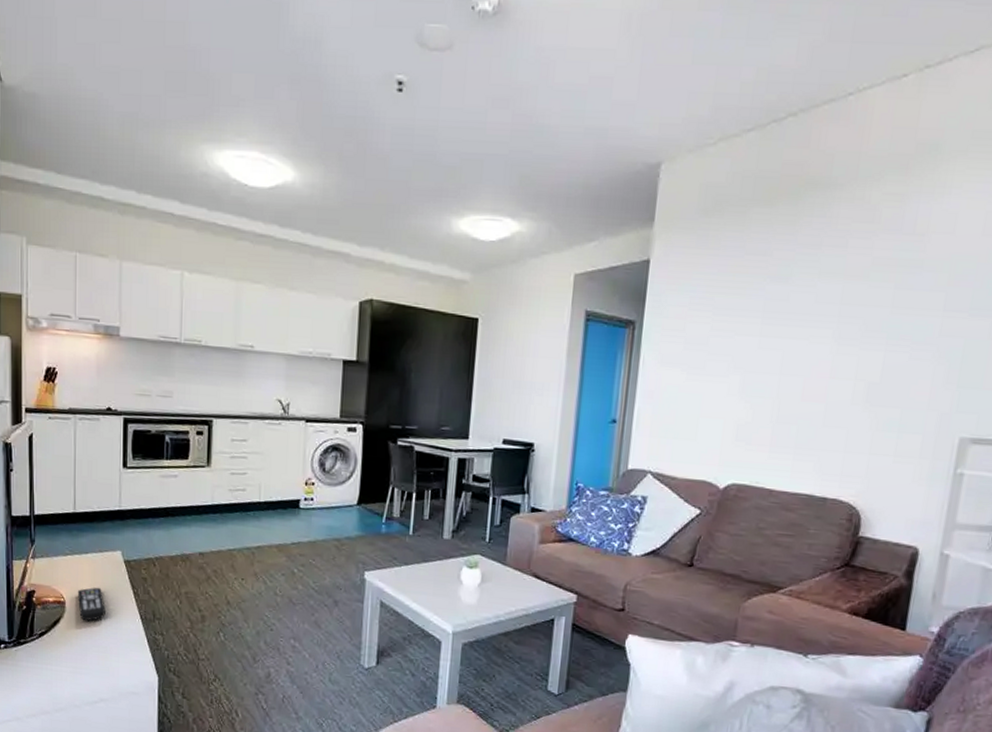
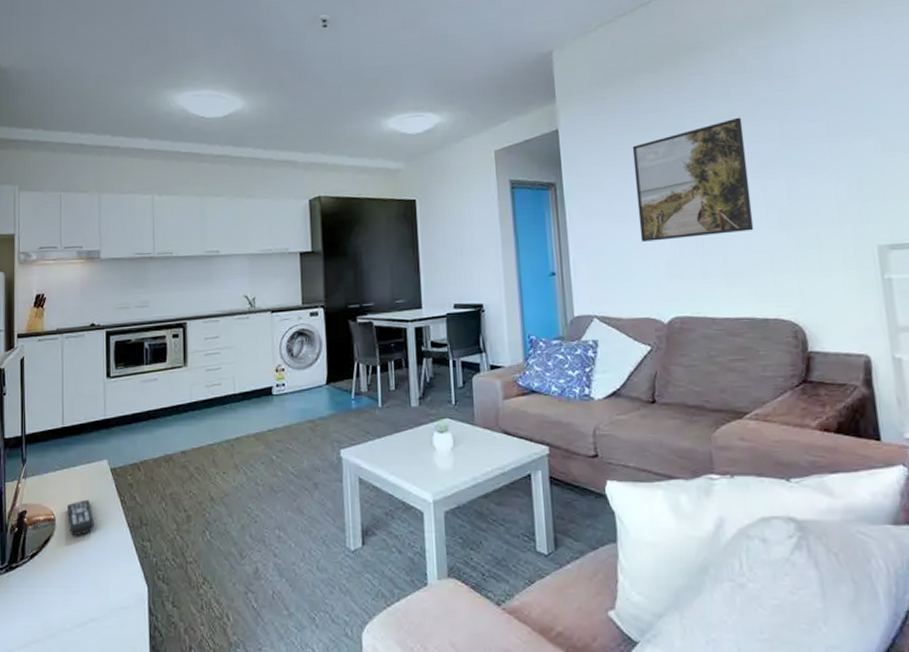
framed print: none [714,274,855,404] -> present [632,117,754,242]

